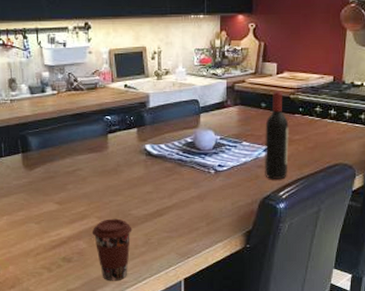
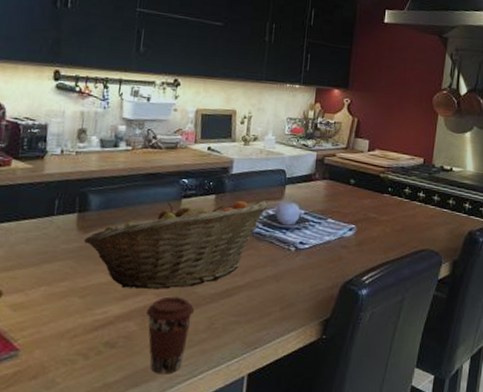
fruit basket: none [30,130,187,214] -> present [83,200,270,290]
wine bottle: present [264,91,289,180] -> none [348,168,377,263]

